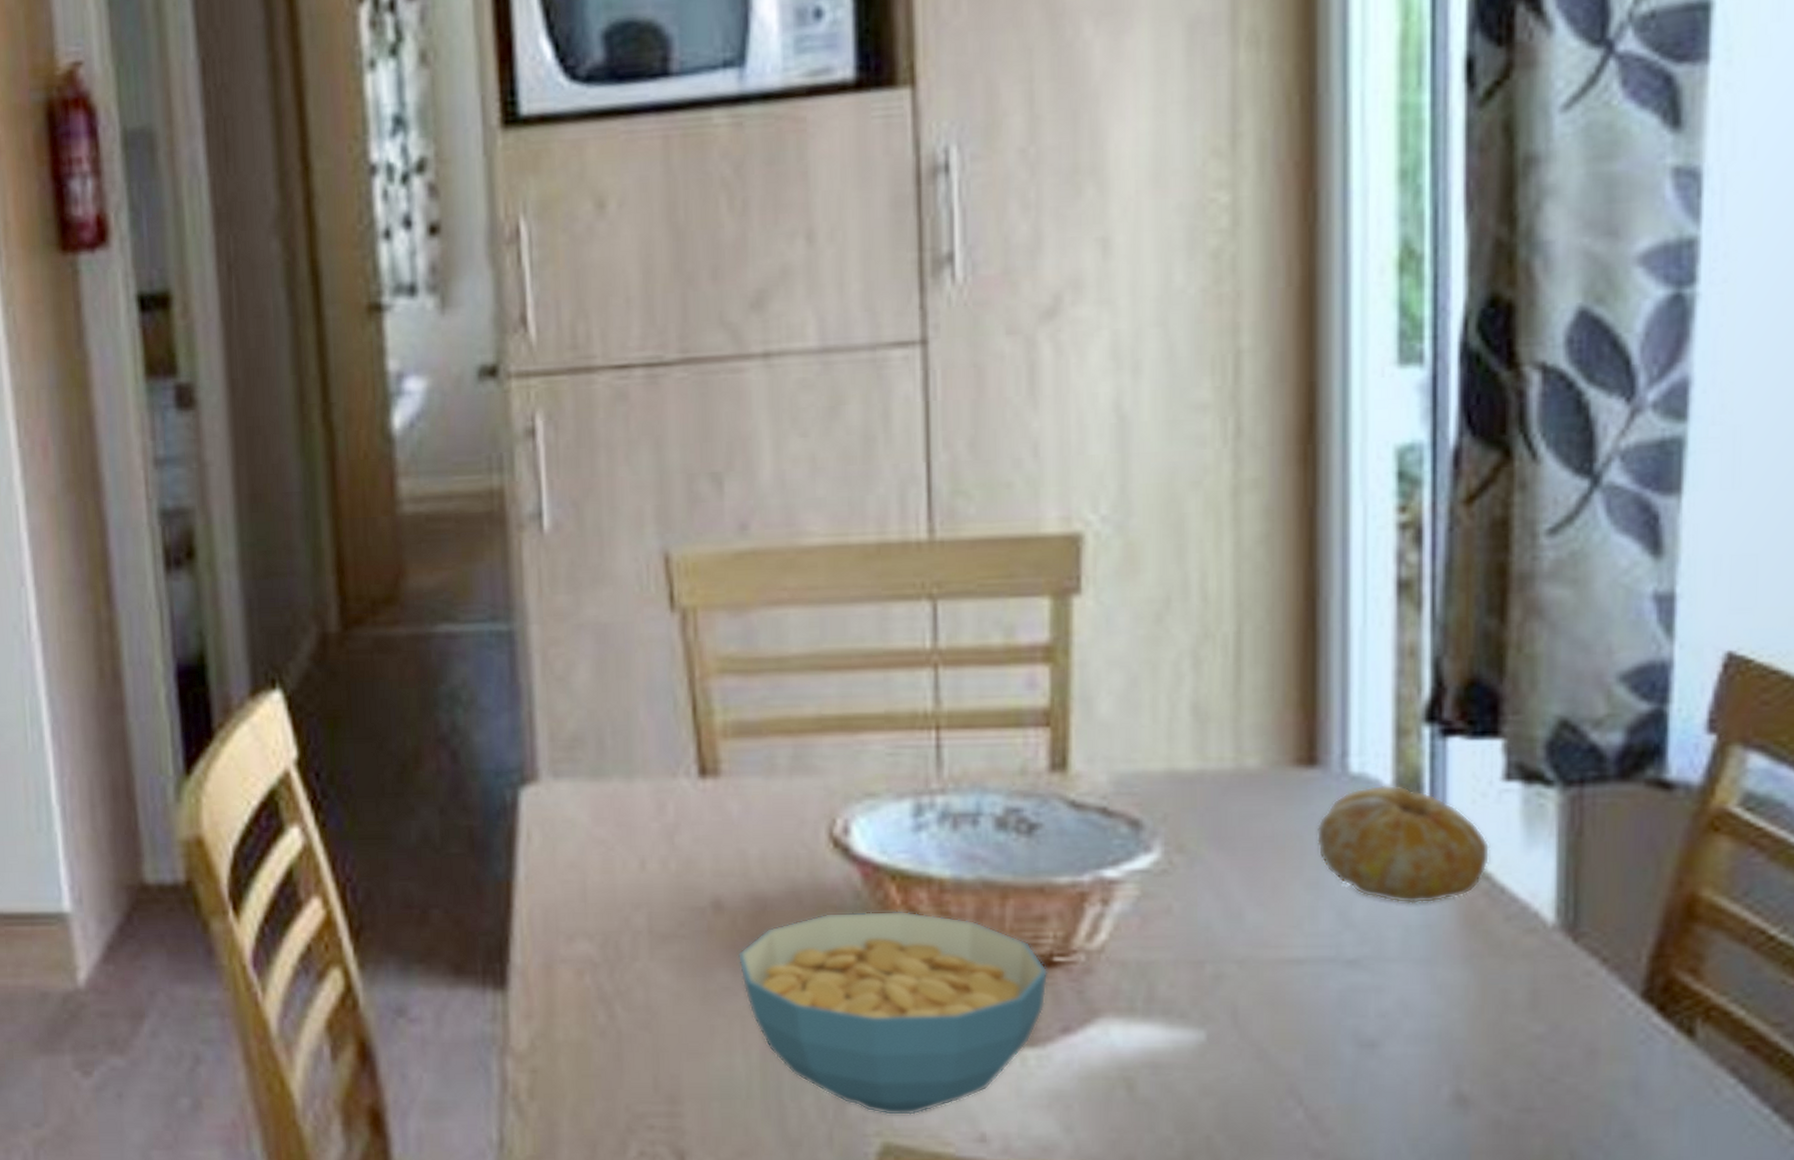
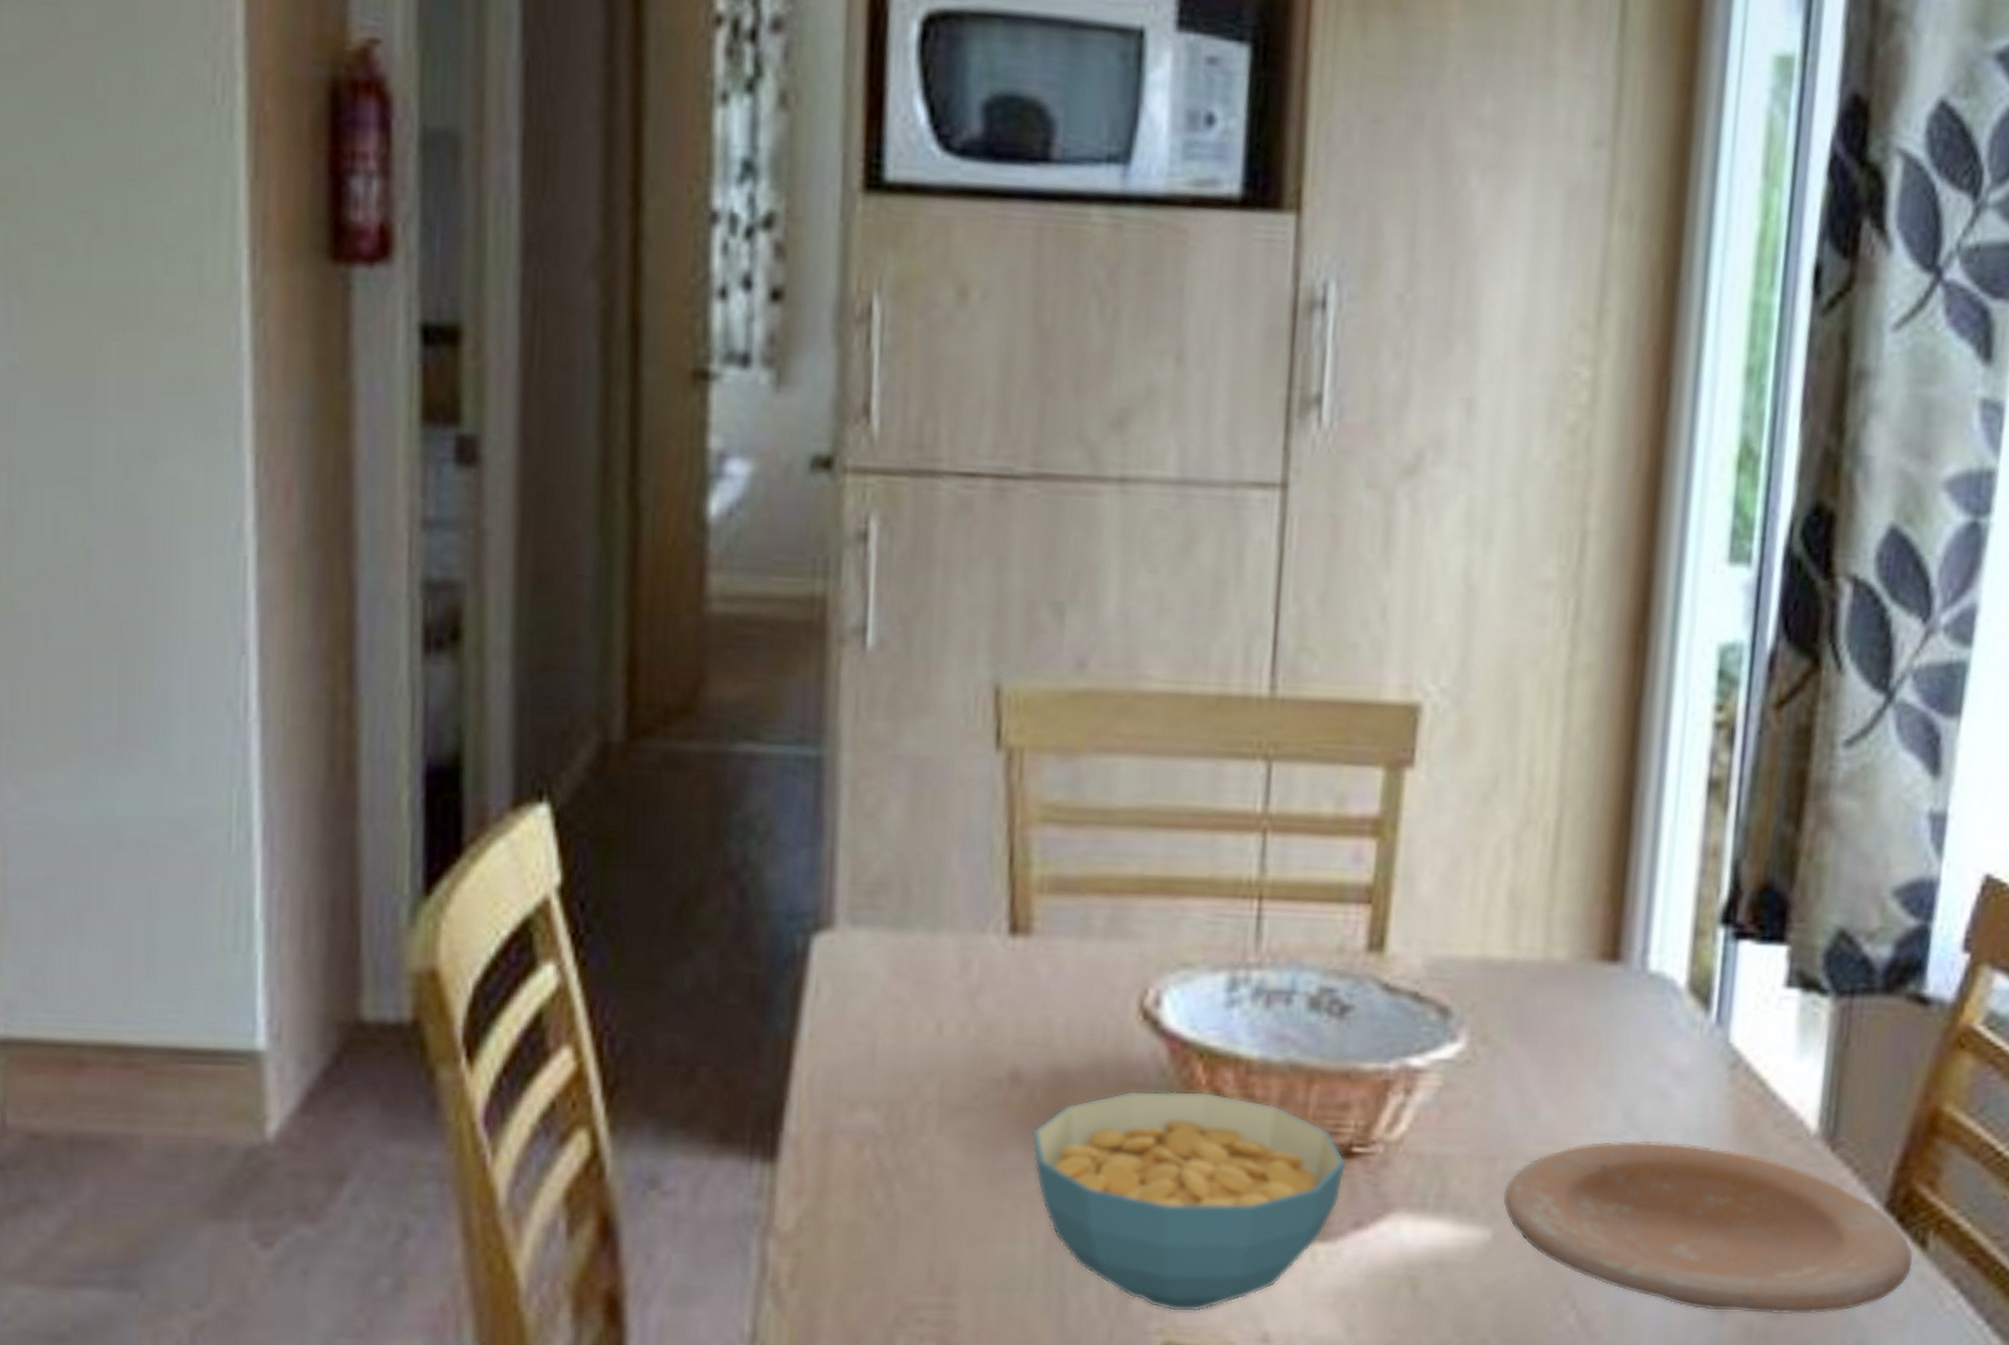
plate: none [1214,939,1680,1108] -> present [1503,1140,1914,1315]
fruit: present [1316,785,1490,904] -> none [1612,985,1768,1107]

